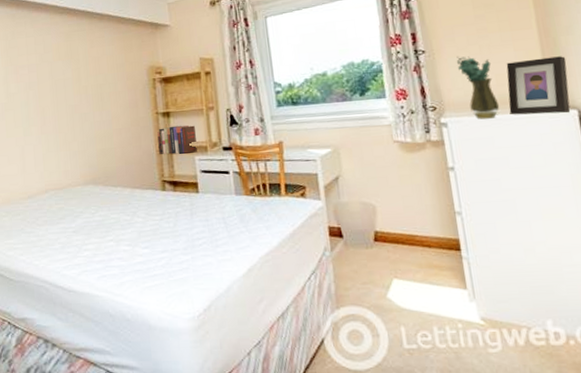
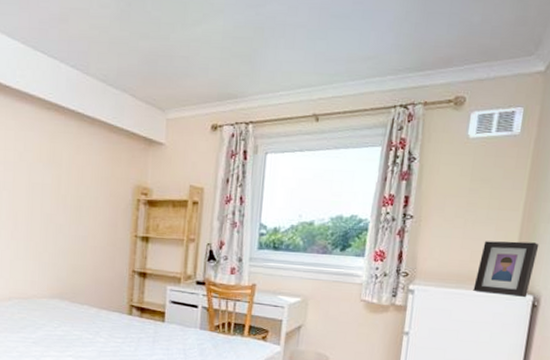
books: present [157,125,197,155] -> none [131,252,172,283]
vase: present [456,56,500,120] -> none [439,226,471,293]

